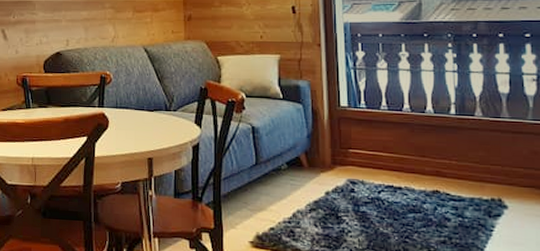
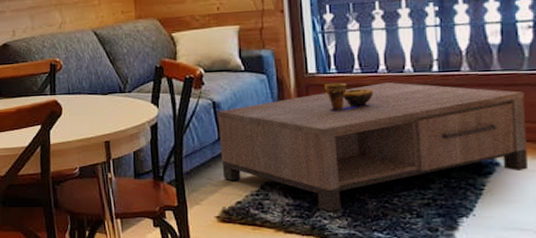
coffee table: none [255,121,532,243] -> present [217,82,529,211]
decorative bowl: none [354,118,398,146] -> present [324,83,374,112]

